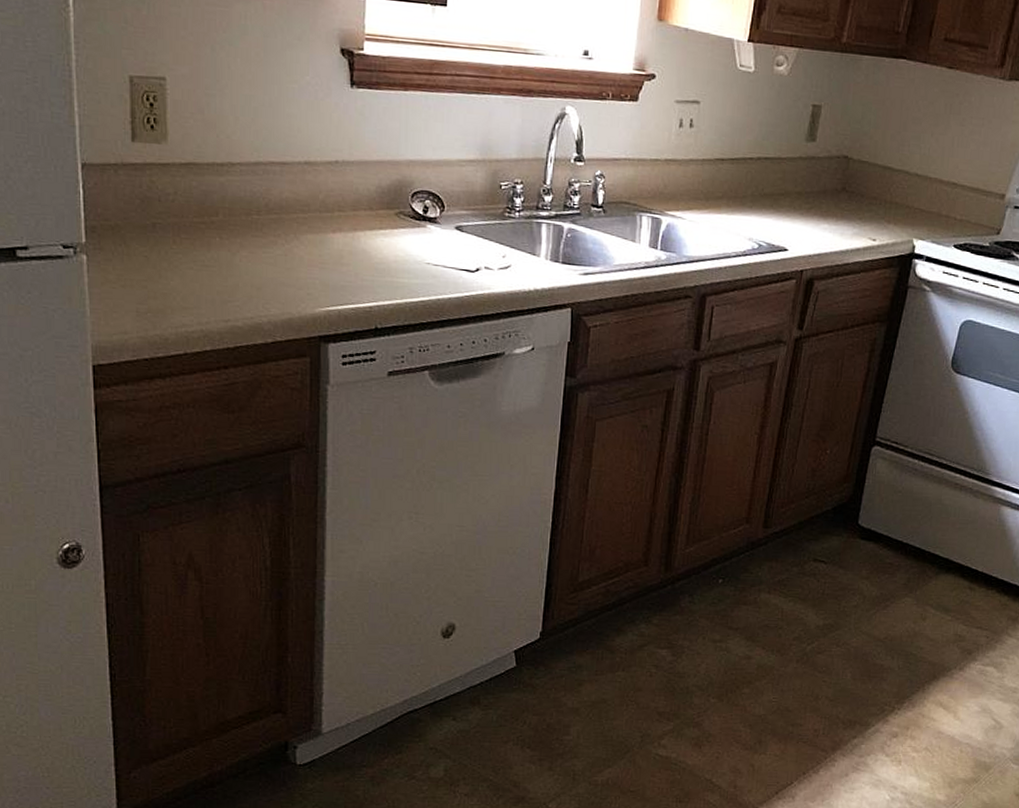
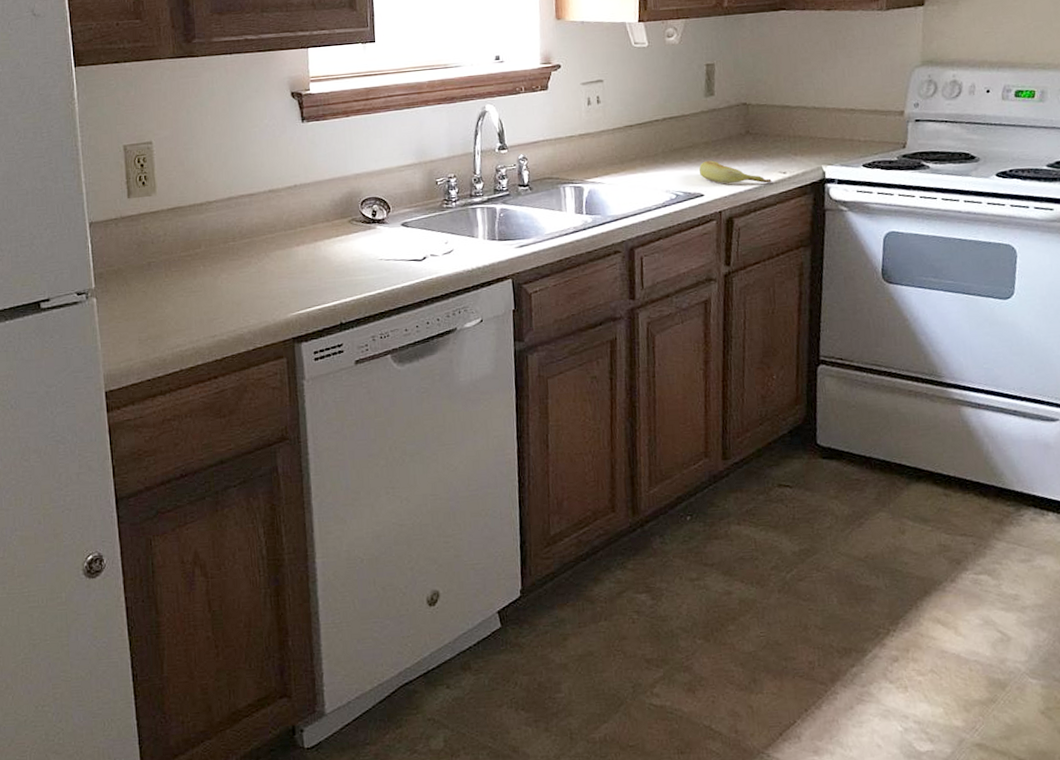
banana: none [787,212,860,249] -> present [699,160,772,184]

